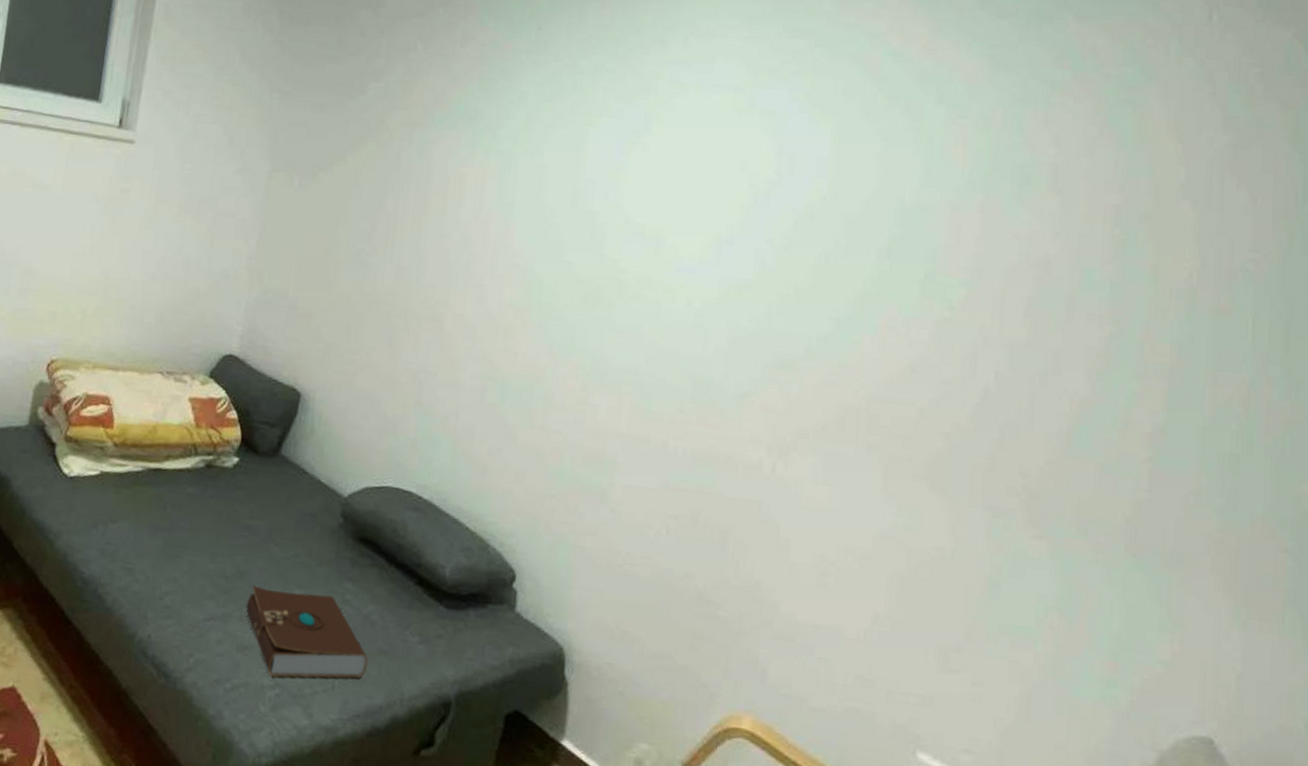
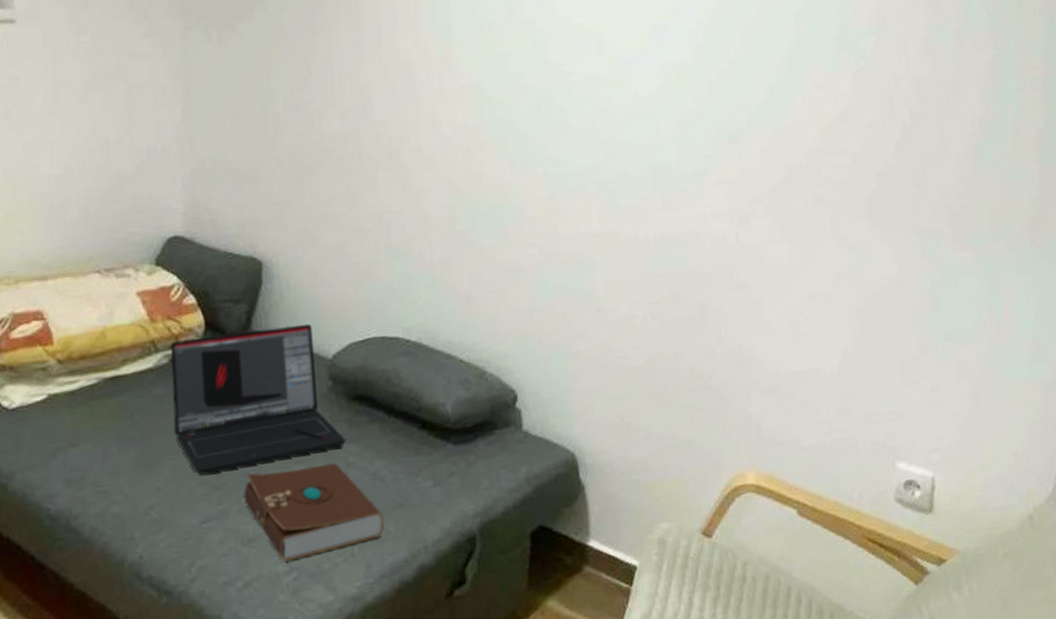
laptop: none [198,449,346,583] -> present [171,324,346,475]

